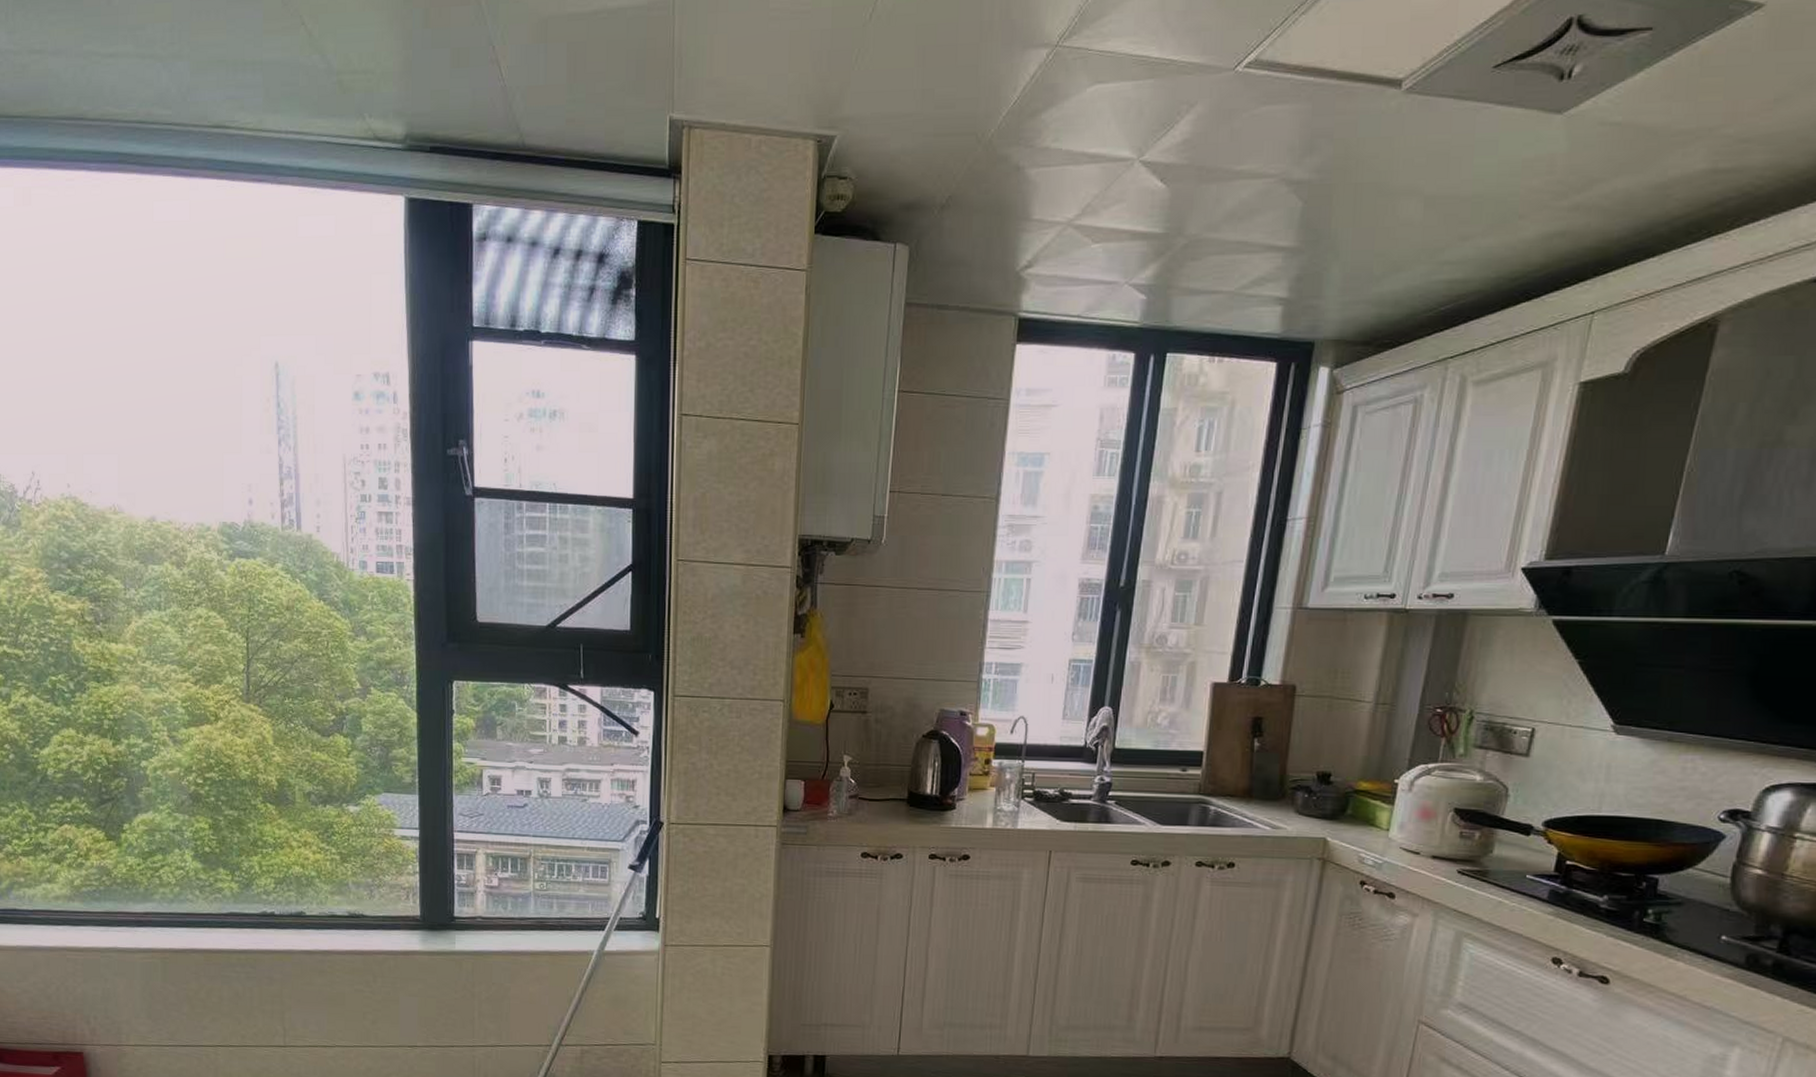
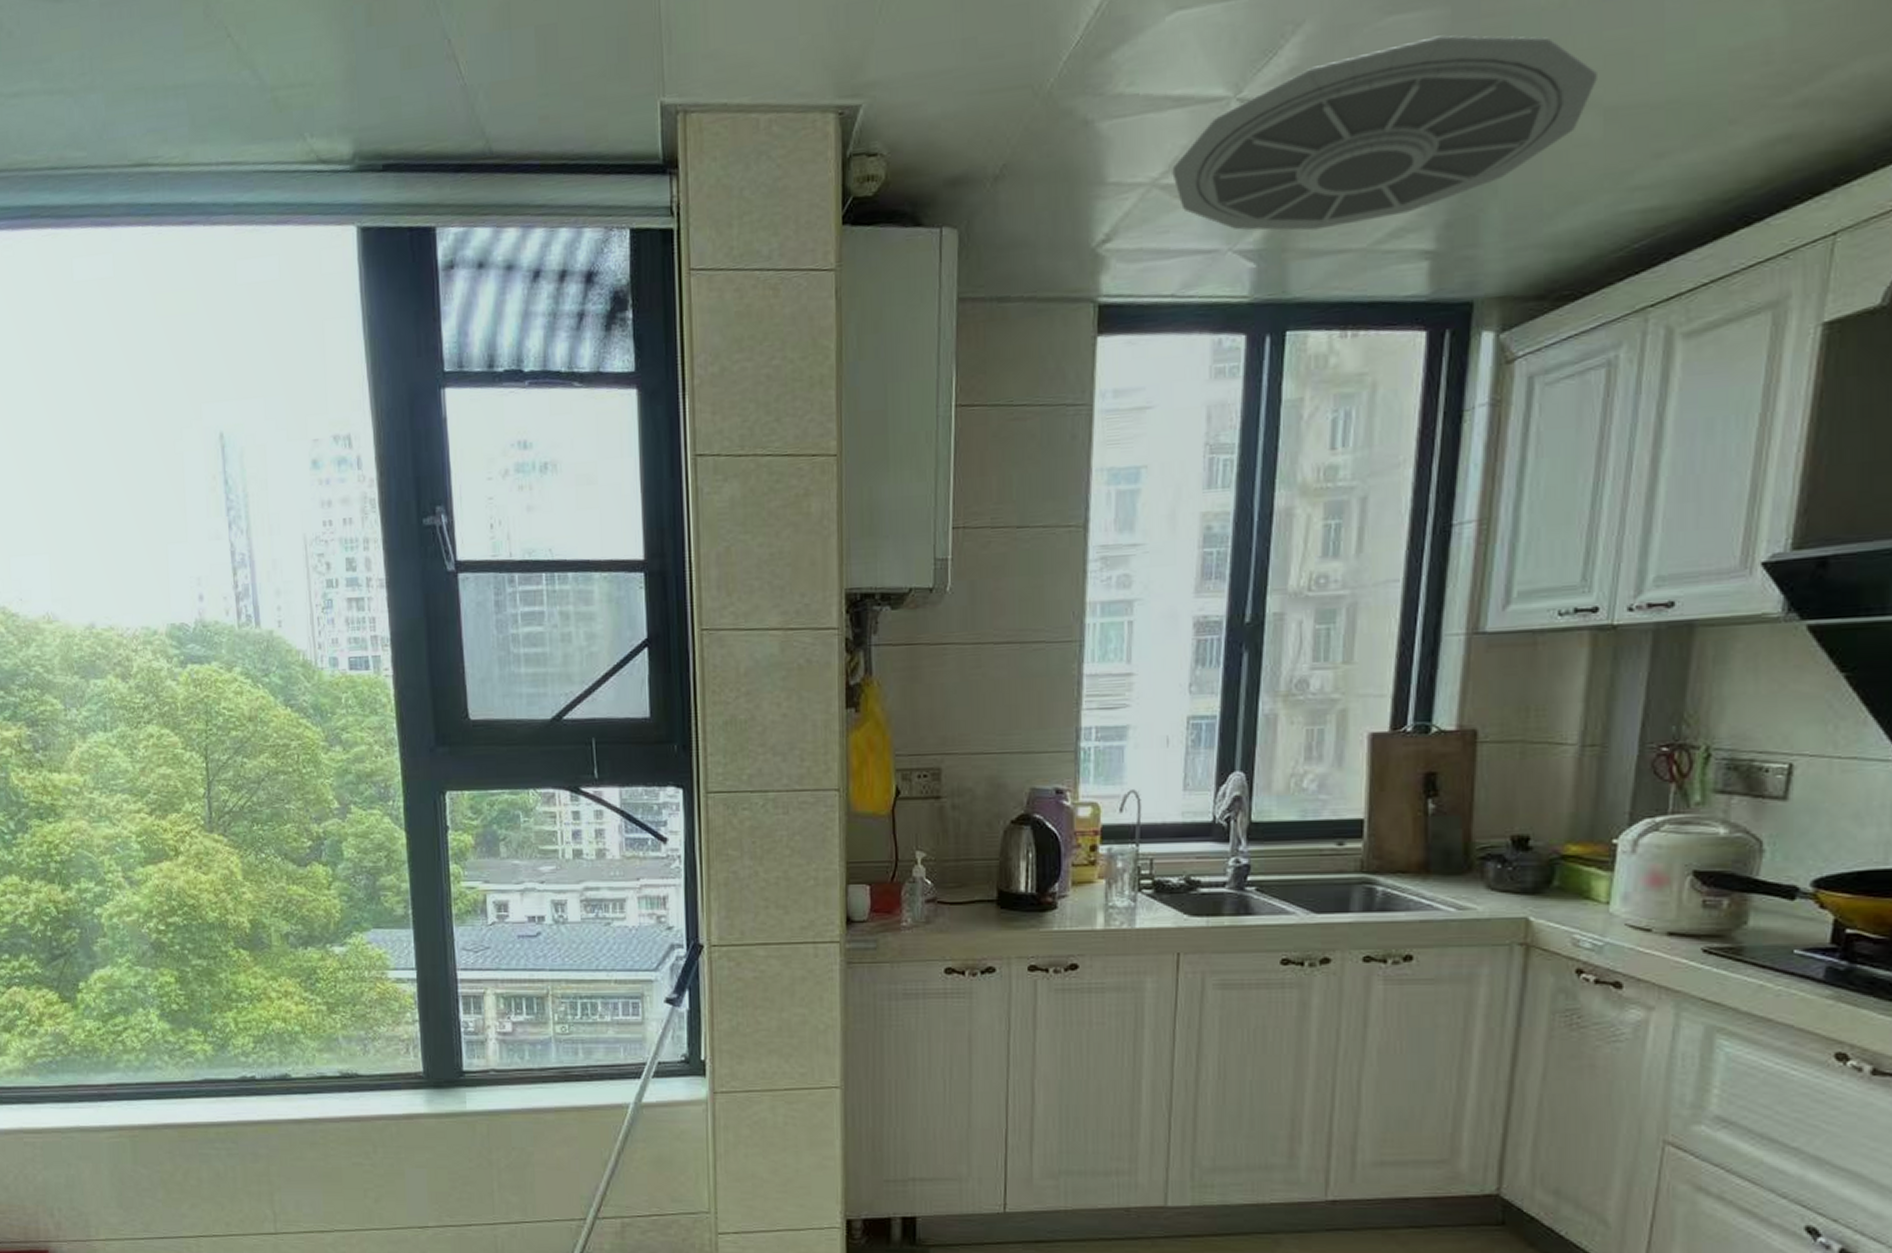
ceiling vent: none [1084,125,1421,273] -> present [1172,35,1597,231]

